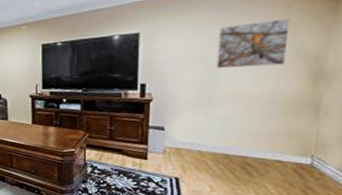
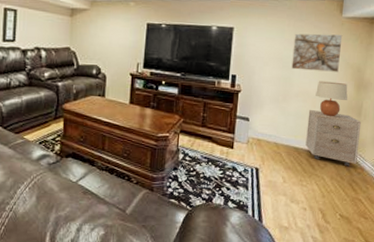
cabinet: none [239,112,321,173] -> present [305,110,362,167]
lamp: none [251,76,299,118] -> present [315,81,348,117]

